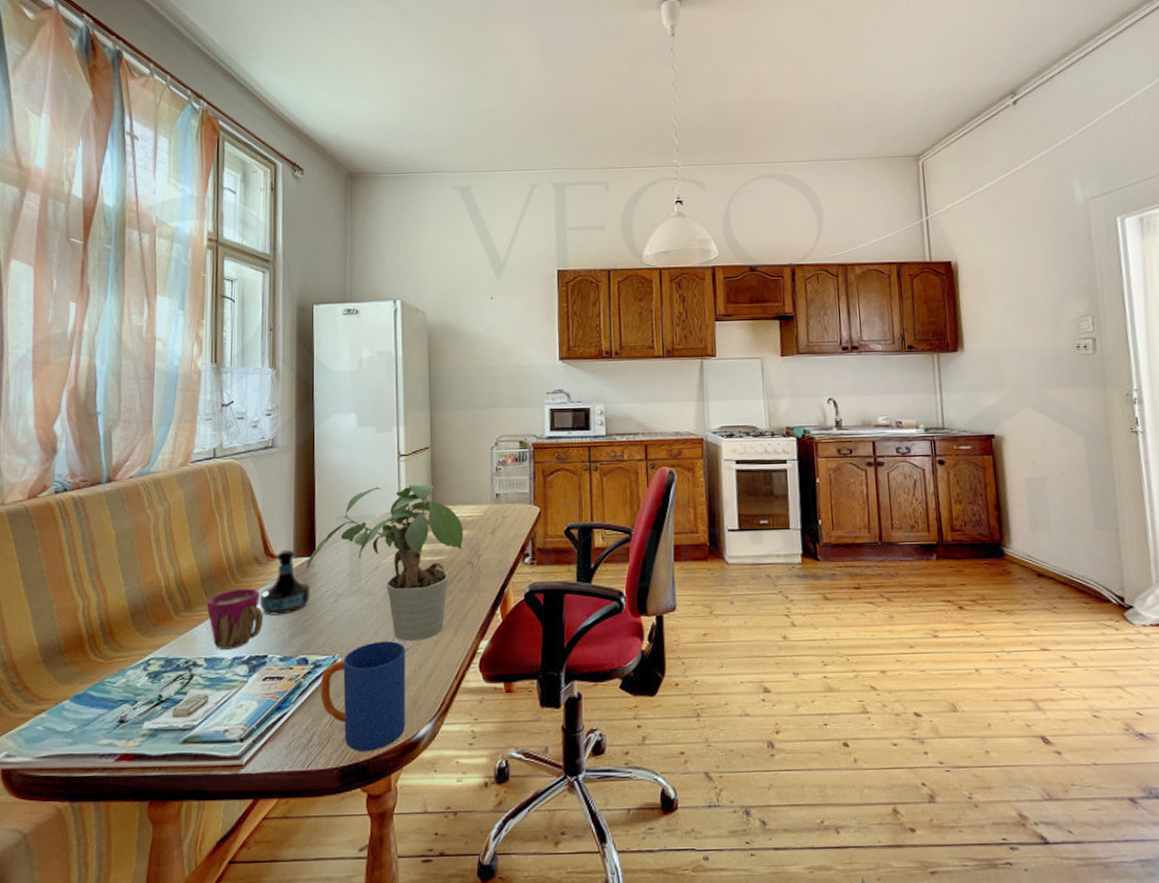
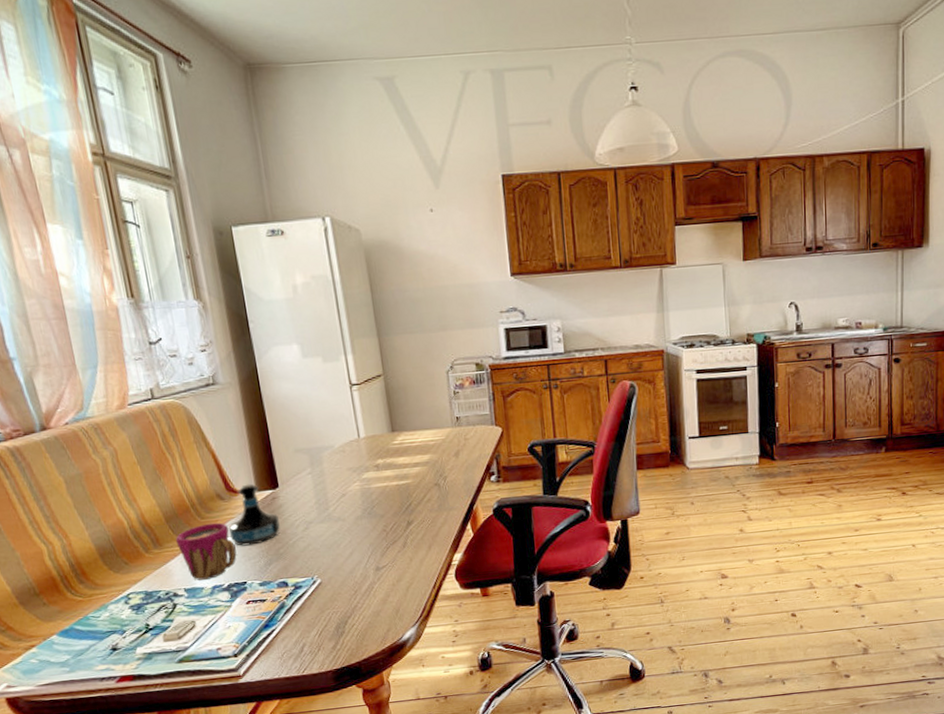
potted plant: present [306,484,464,641] -> none [271,411,428,560]
mug: present [321,641,406,752] -> none [303,560,391,656]

